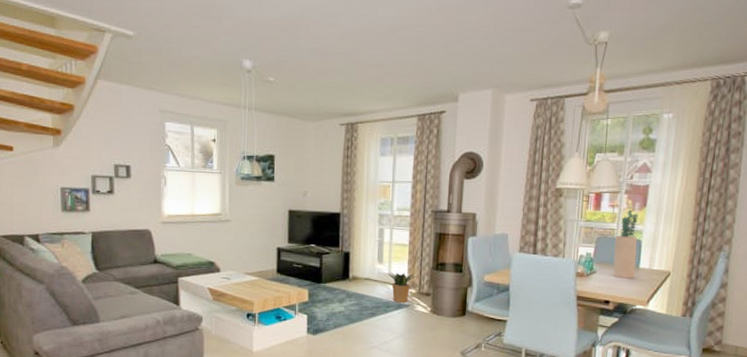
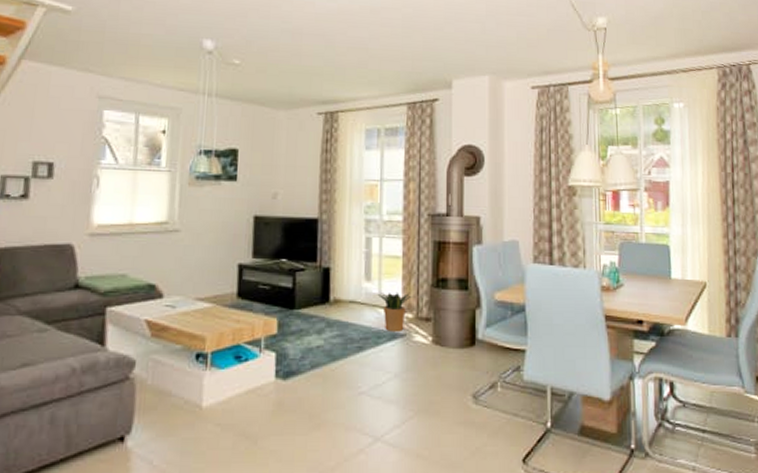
vase: present [613,207,638,279] -> none [639,207,667,292]

